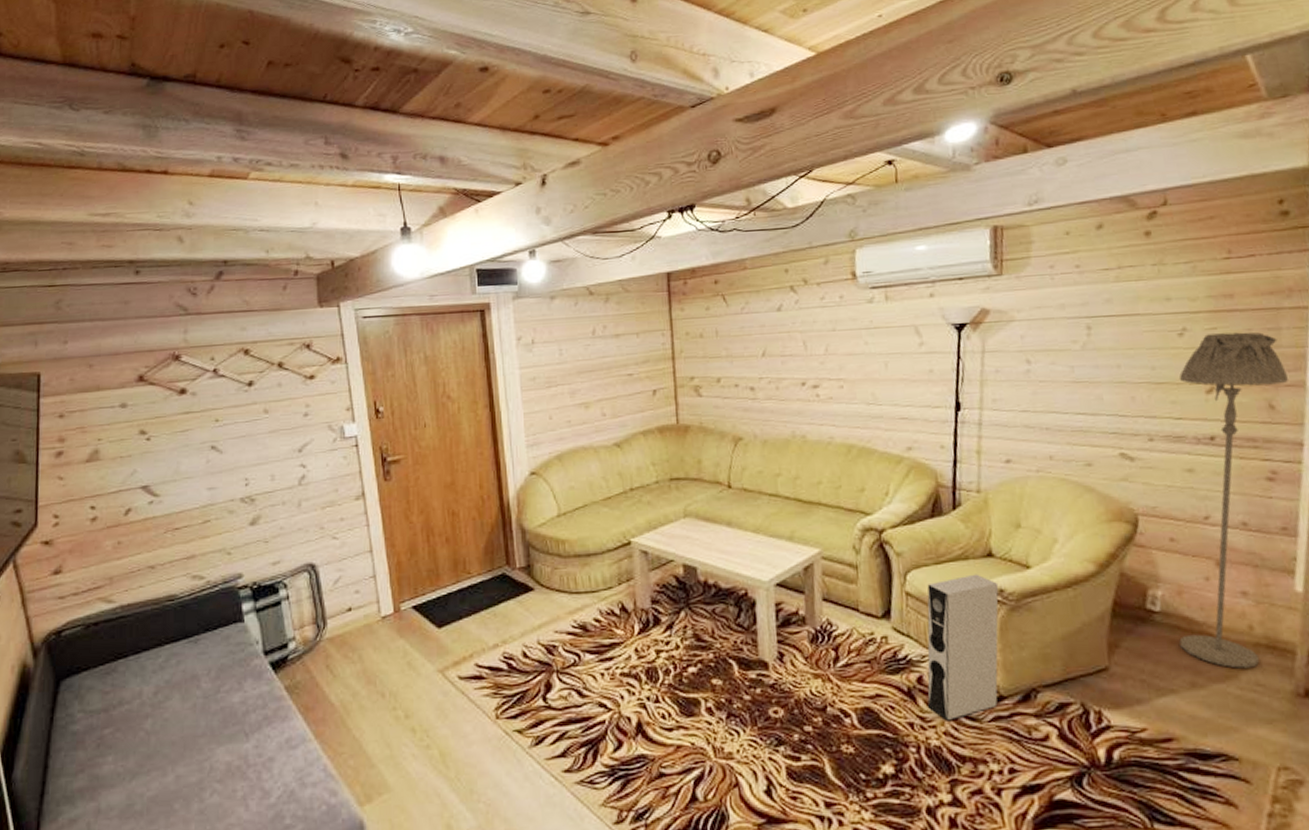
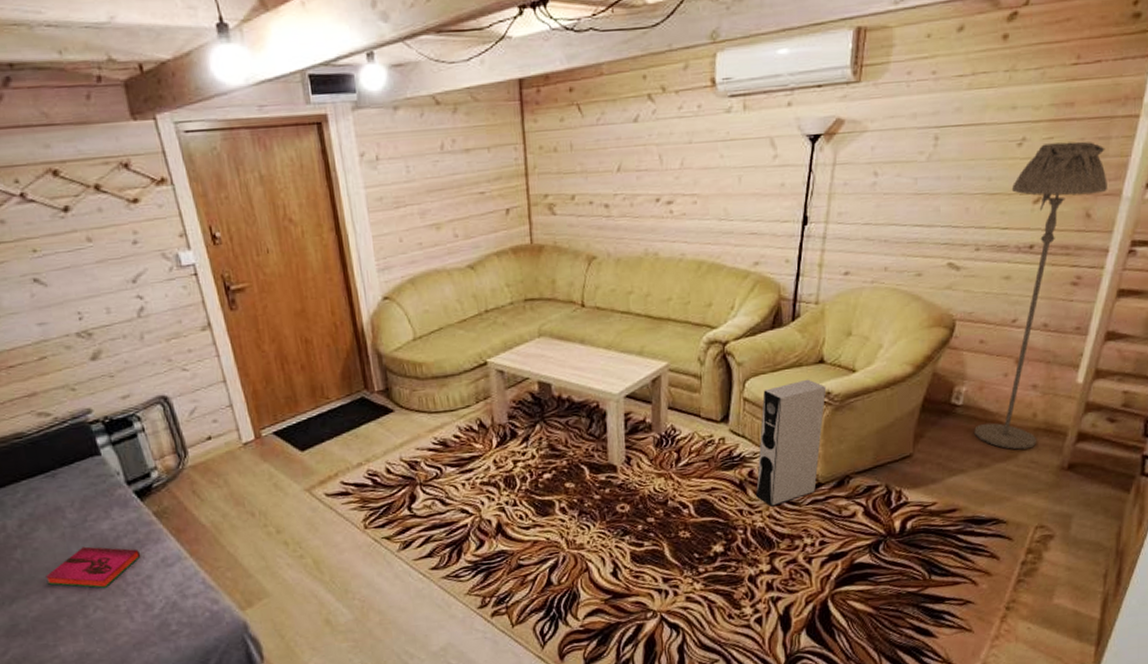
hardback book: none [170,720,265,768] -> present [45,546,140,588]

